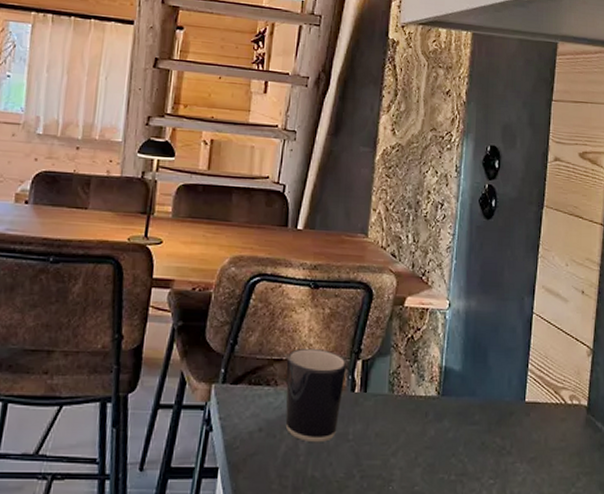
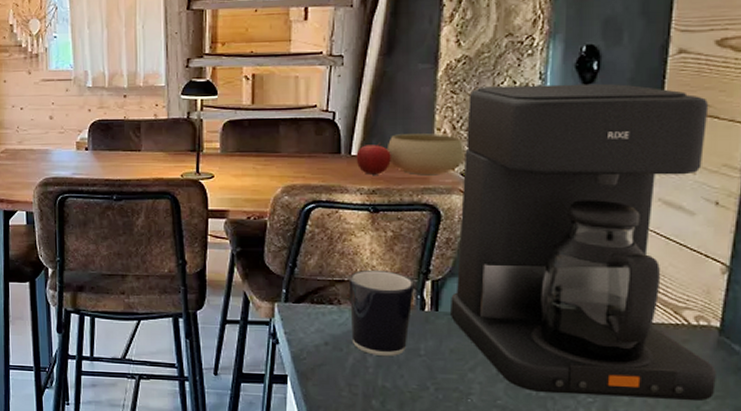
fruit: none [301,218,333,250] -> present [356,142,391,175]
bowl: none [329,211,395,254] -> present [386,133,465,176]
coffee maker: none [377,173,586,477] -> present [451,83,716,401]

